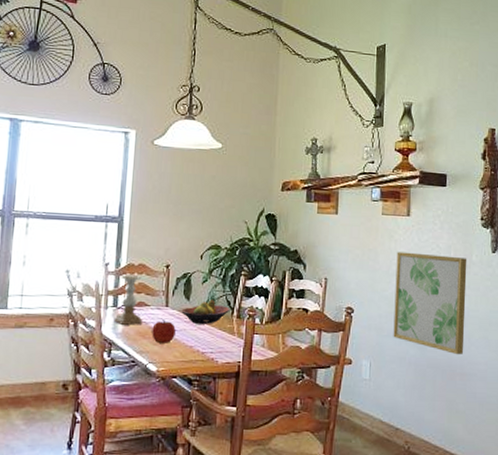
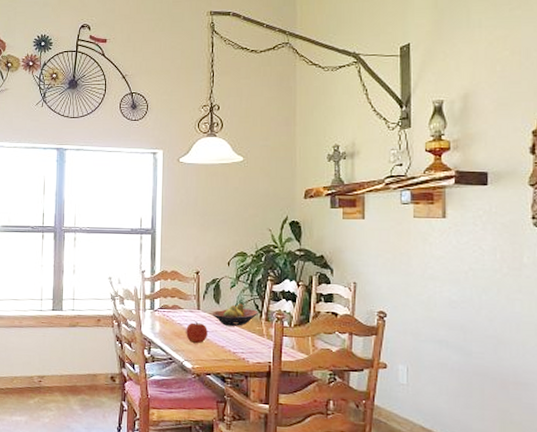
candle holder: present [113,275,143,325] -> none [151,281,177,326]
wall art: present [393,251,467,355] -> none [432,255,517,363]

